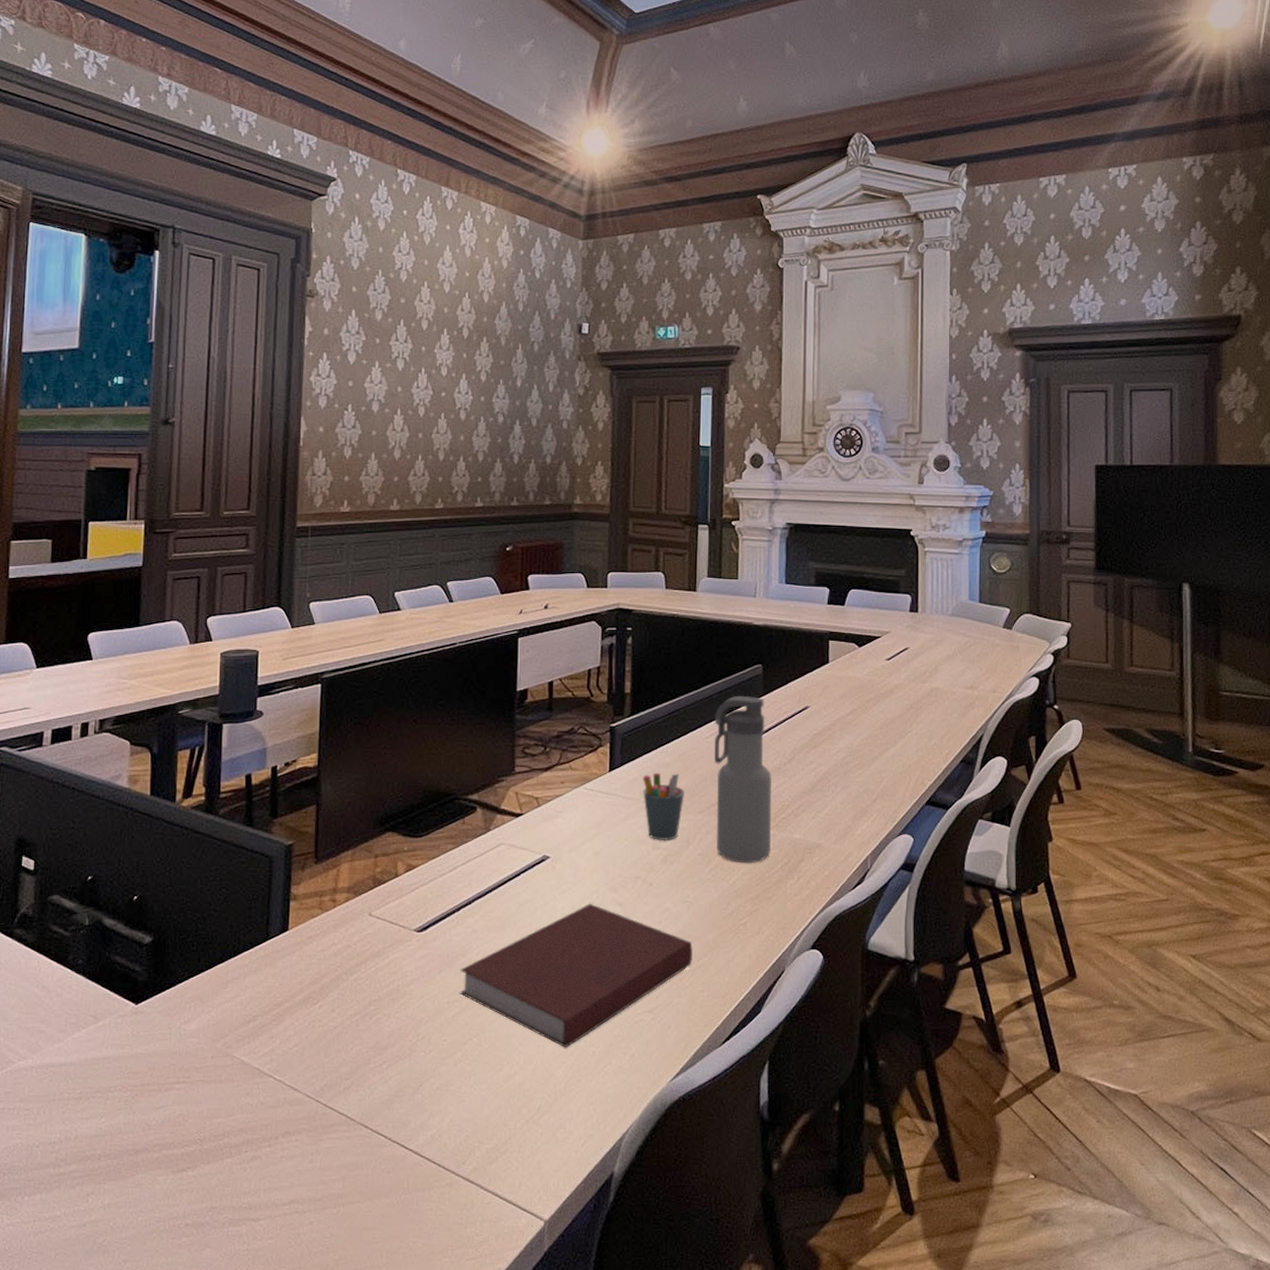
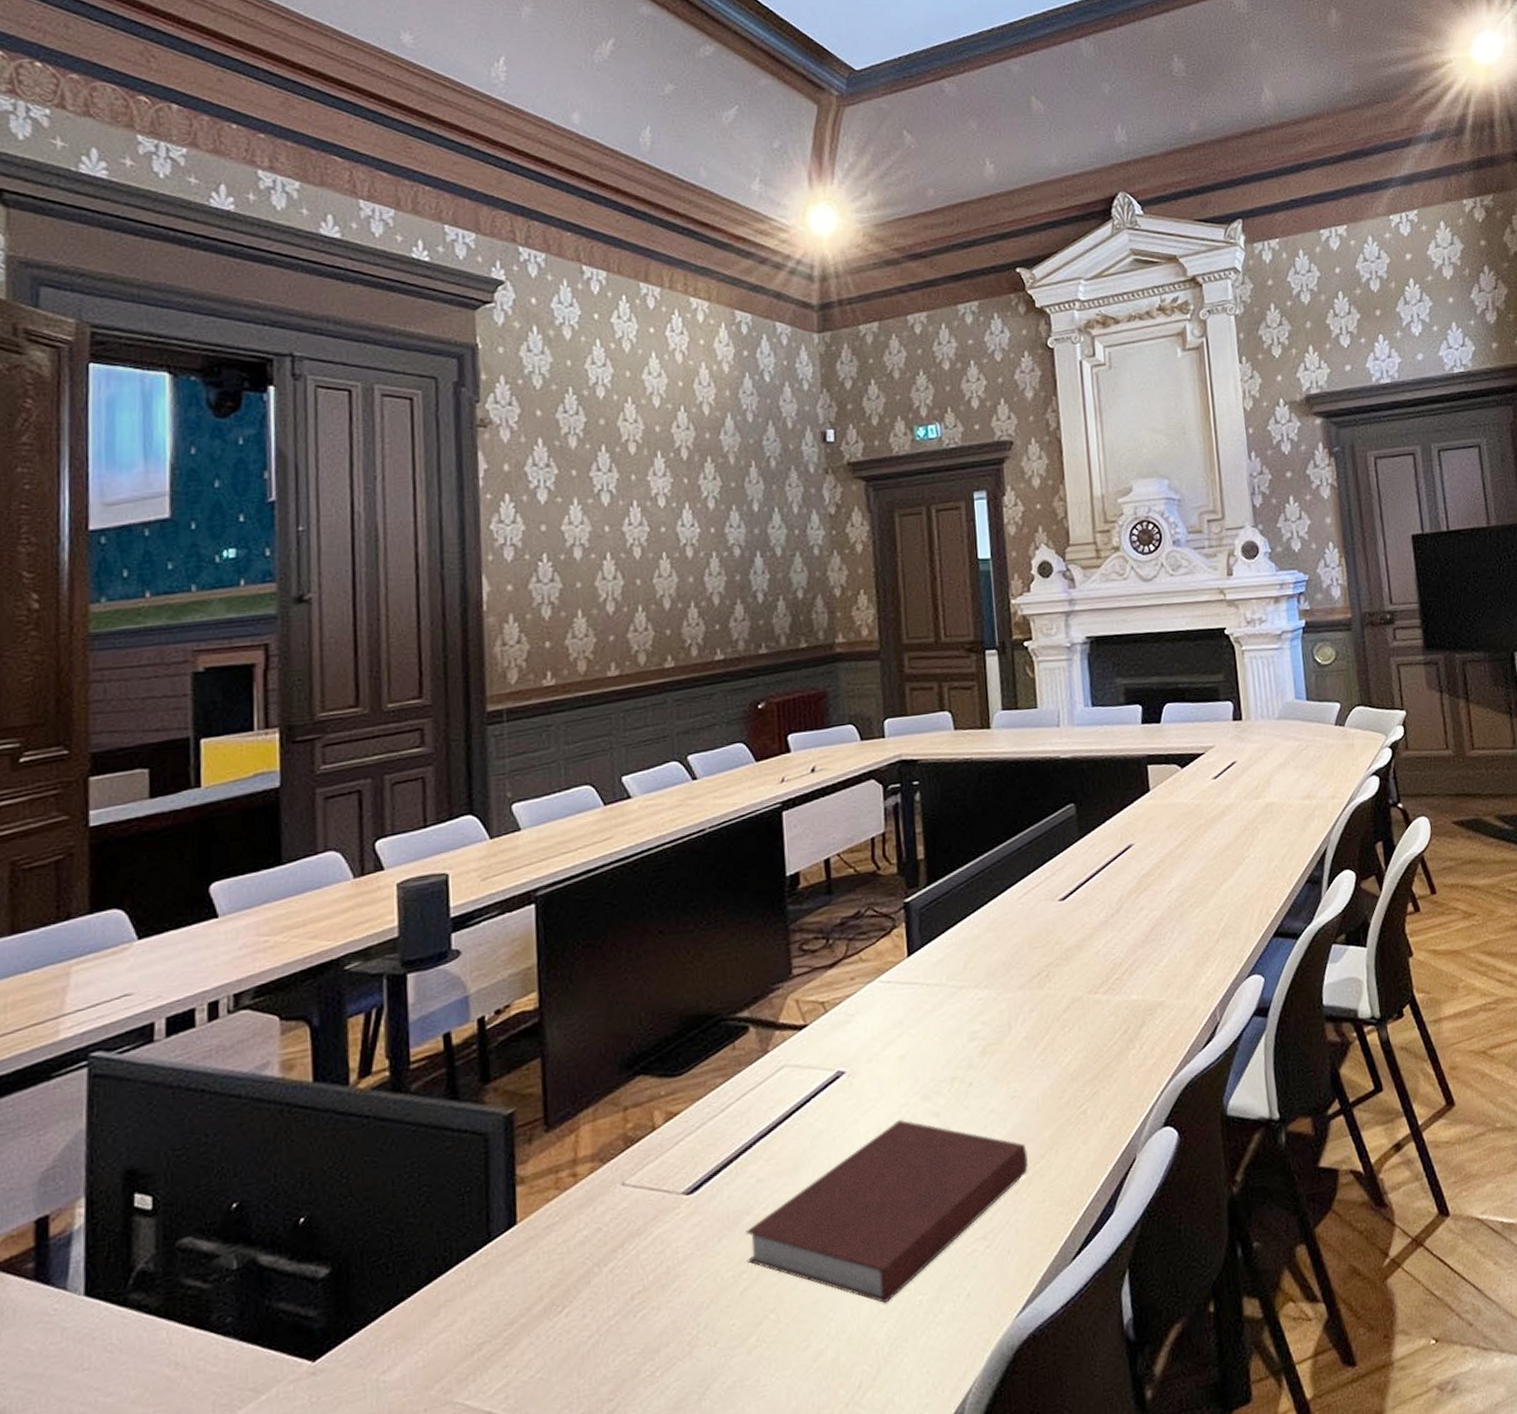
pen holder: present [642,773,684,841] -> none [948,945,1000,1030]
water bottle: present [714,695,771,864] -> none [1025,842,1106,1041]

